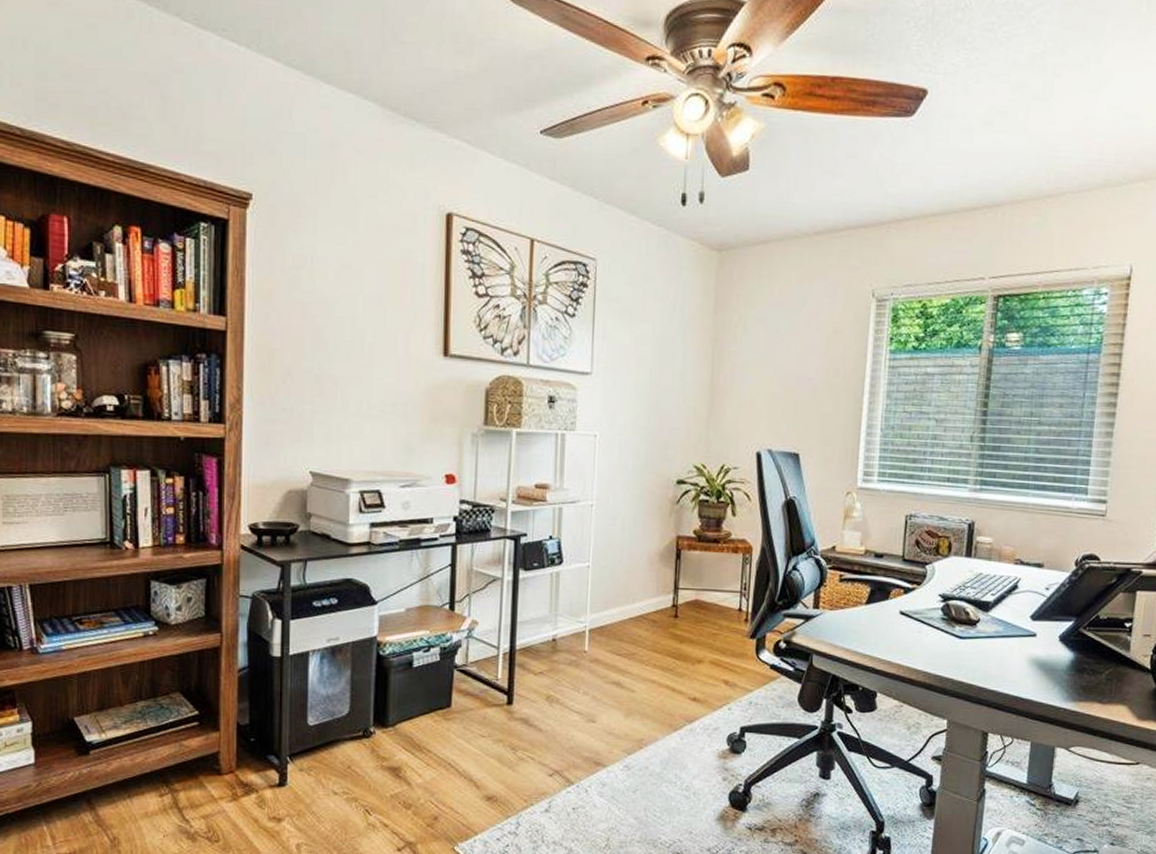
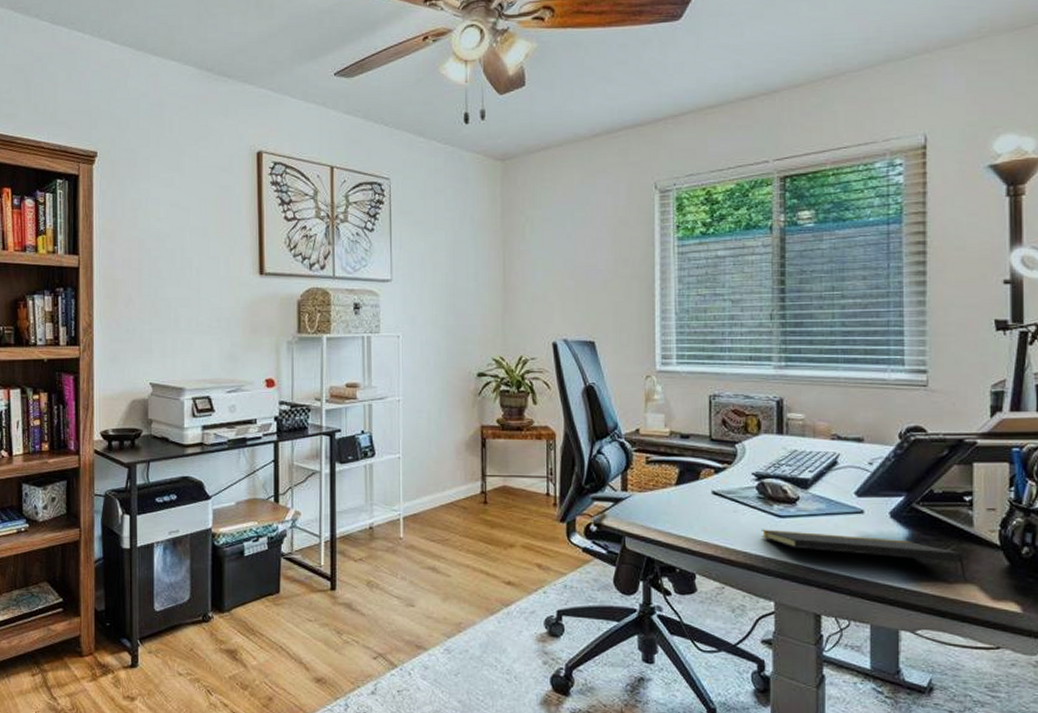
notepad: none [941,649,1119,703] -> present [761,529,967,582]

